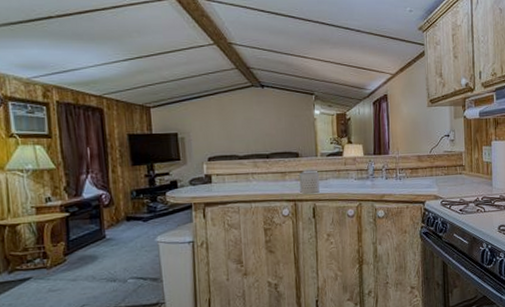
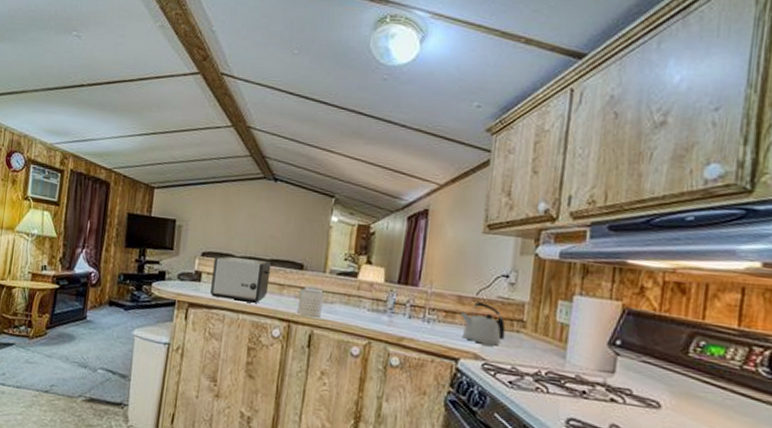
toaster: none [221,155,273,194] -> present [210,255,272,303]
kettle: none [421,157,453,188] -> present [460,301,506,346]

